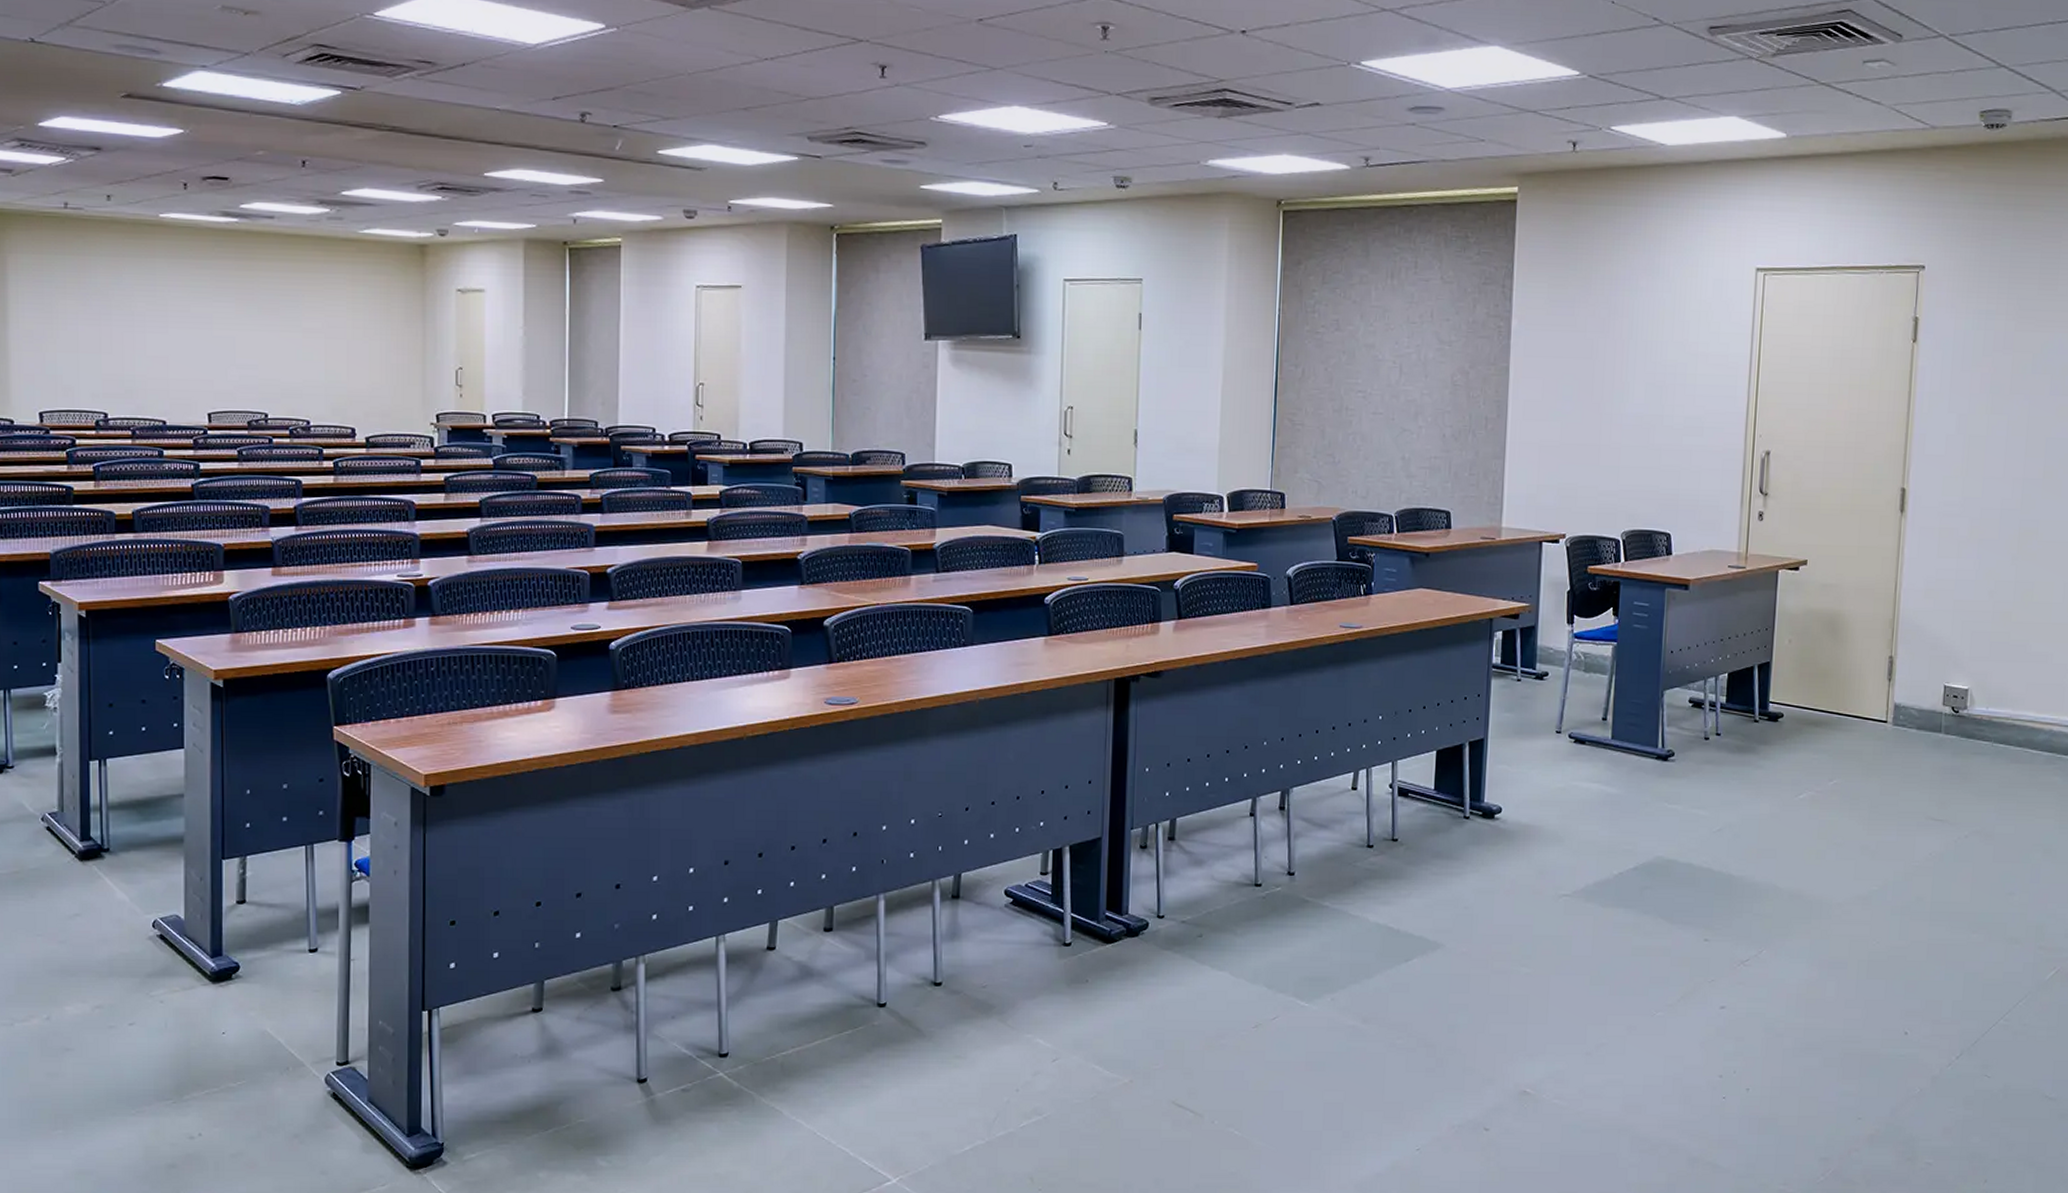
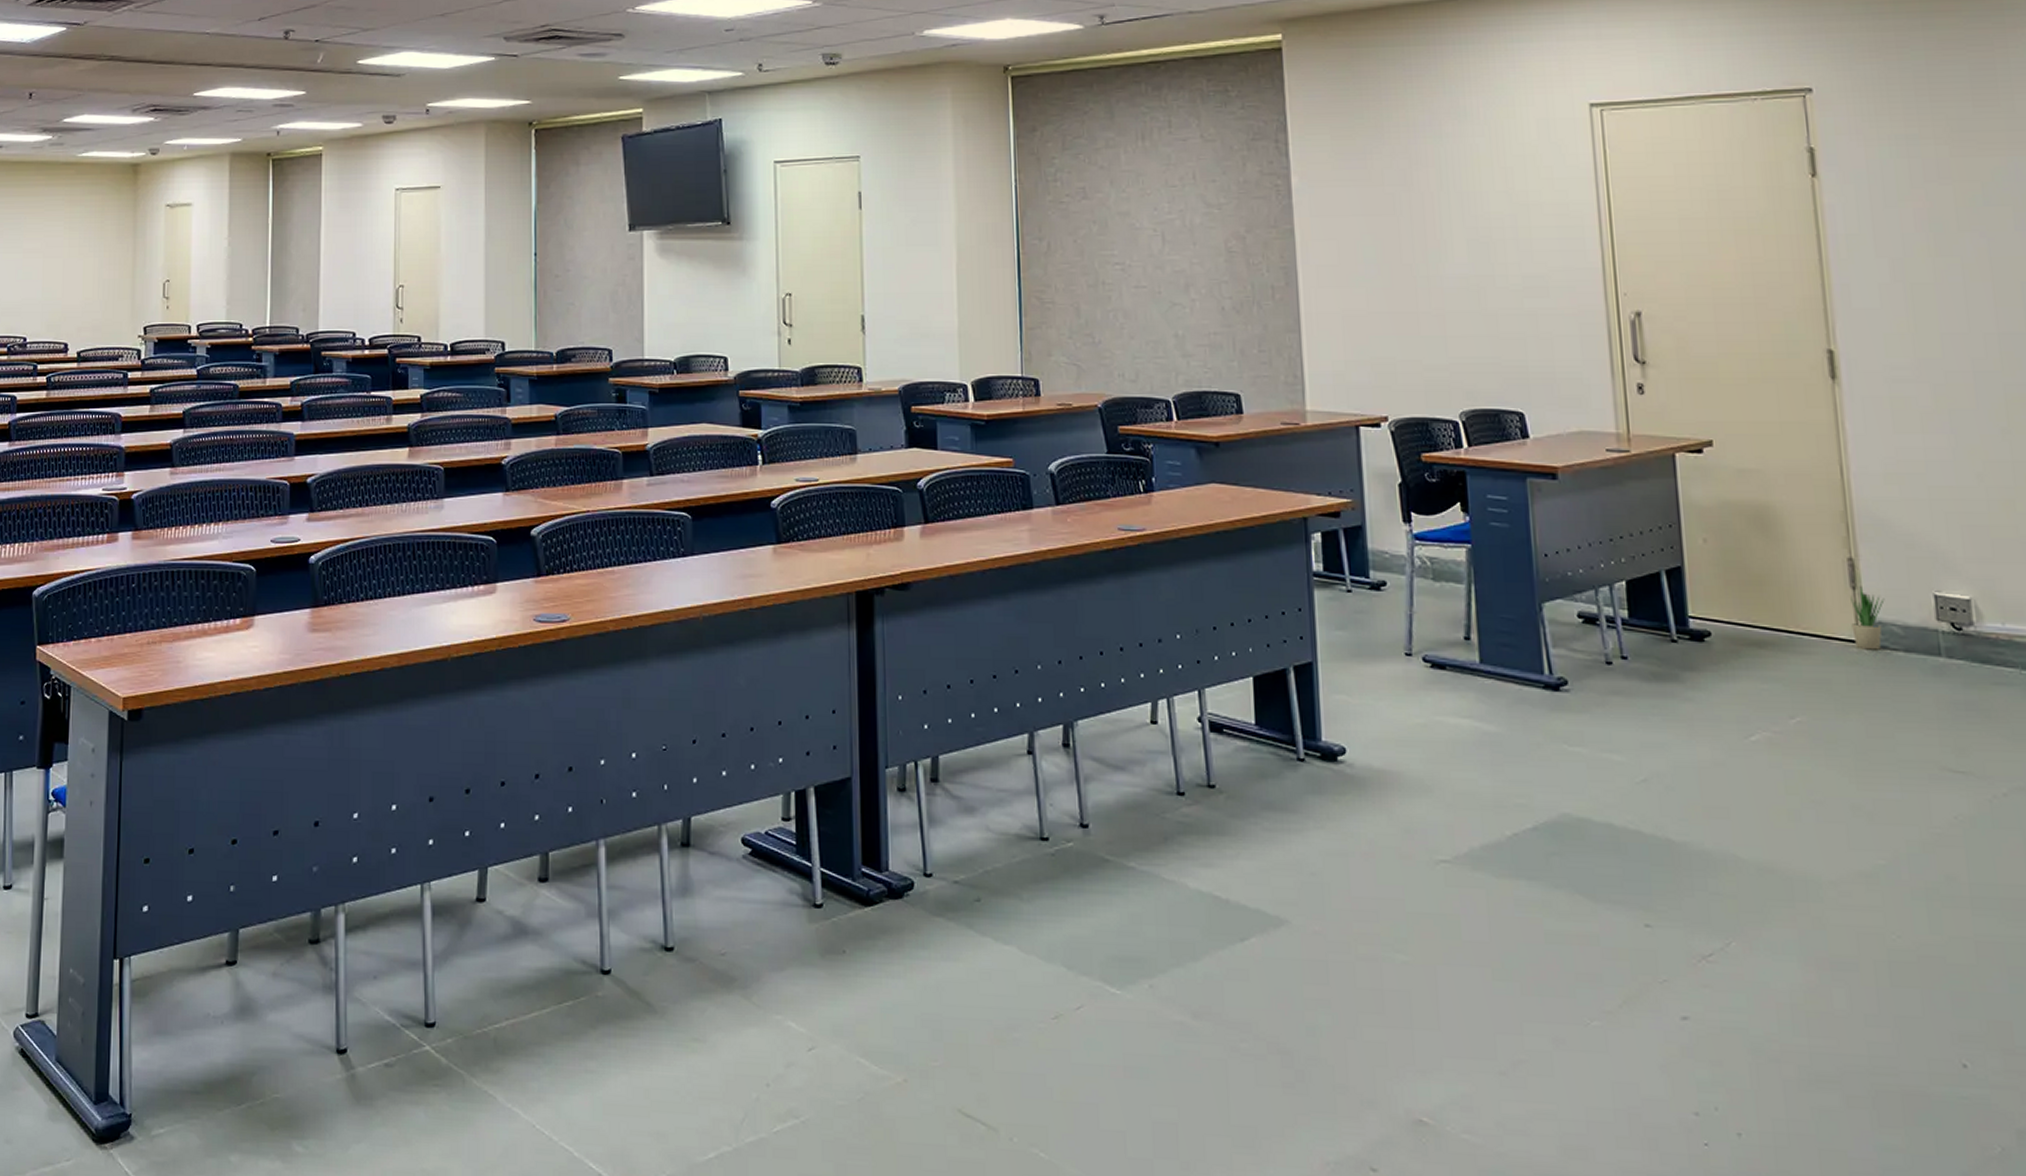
potted plant: none [1883,677,1910,728] -> present [1850,585,1885,650]

